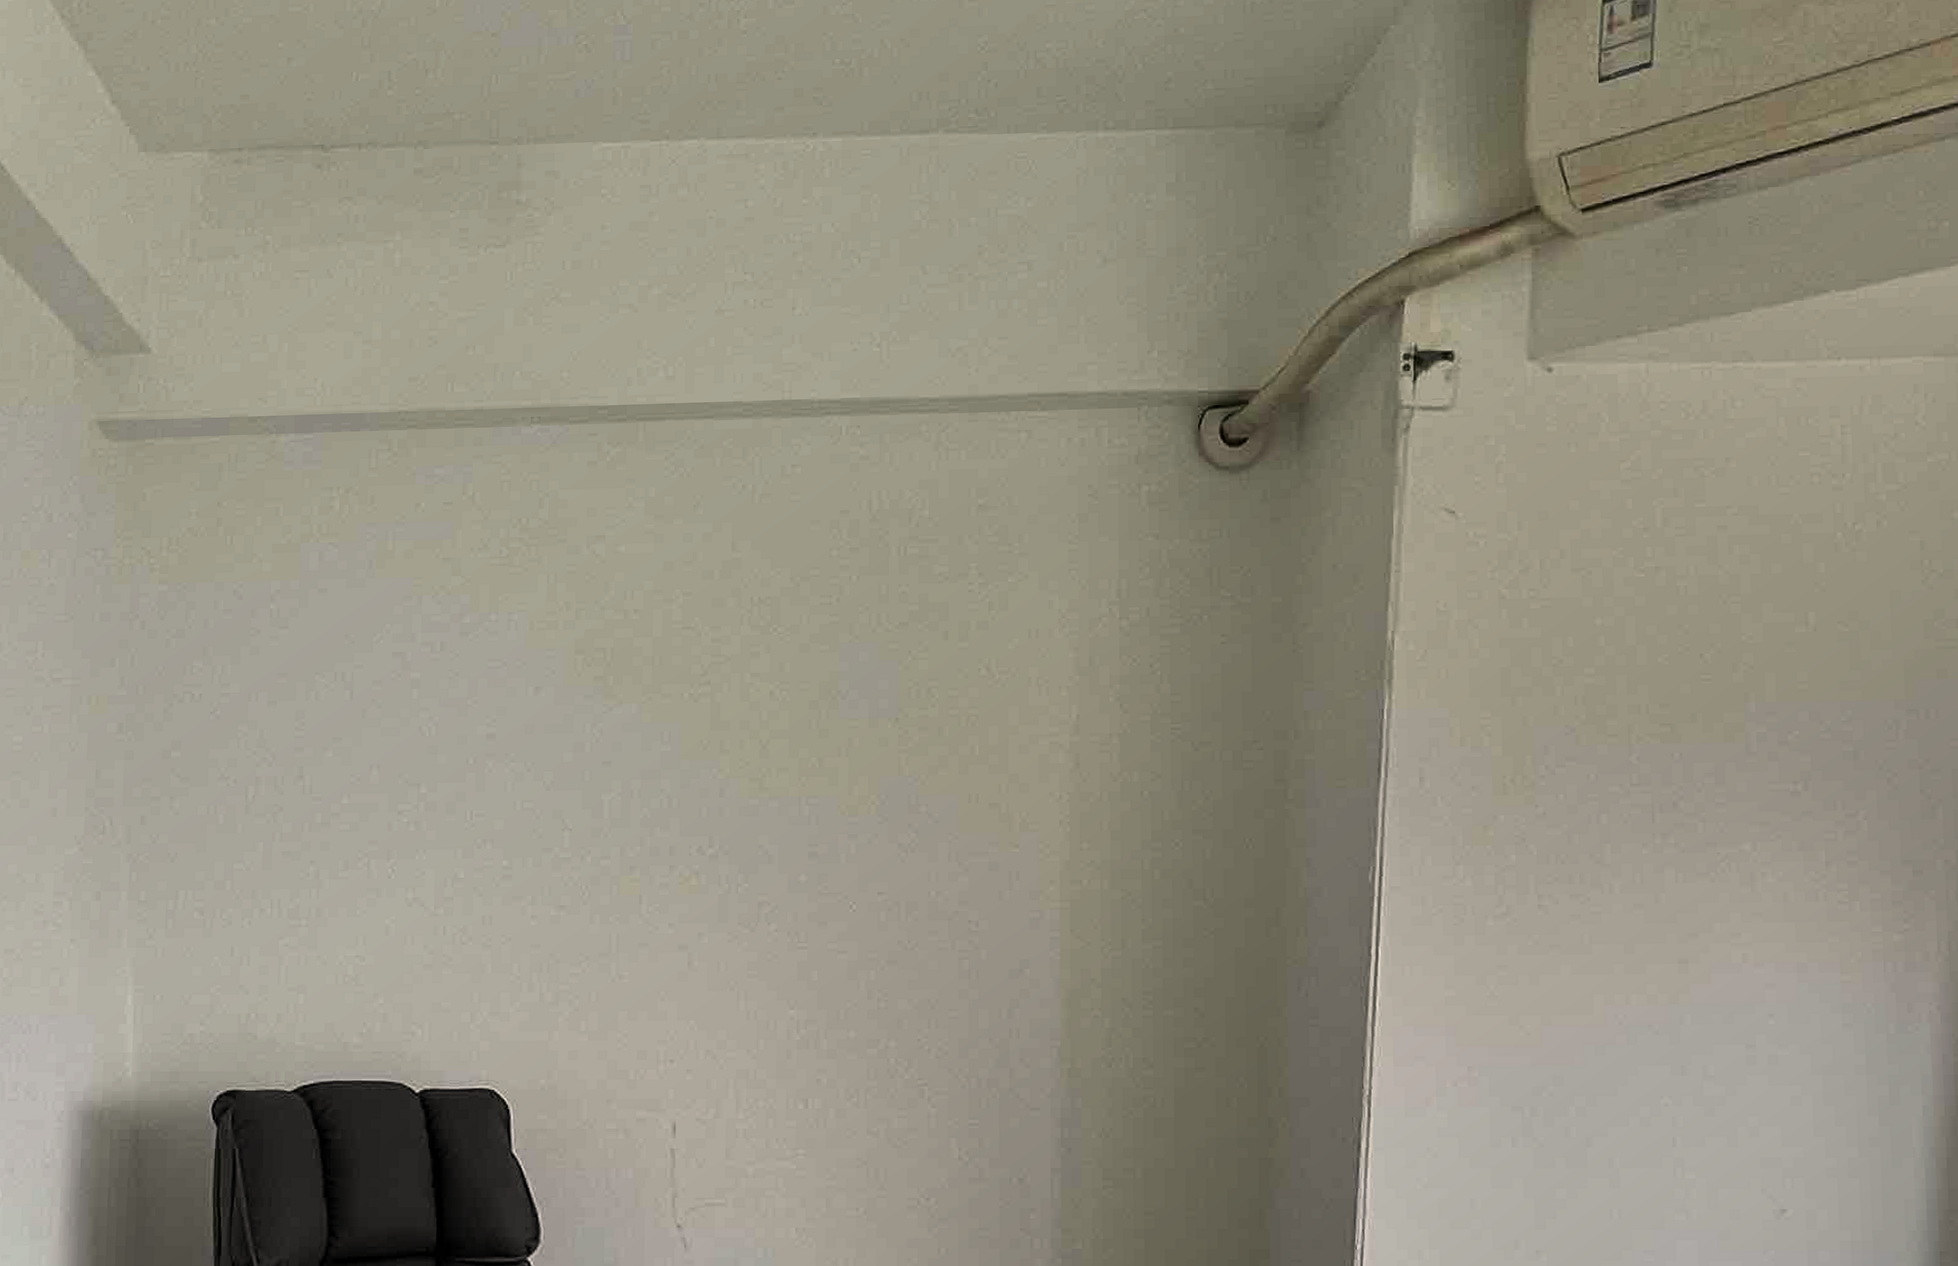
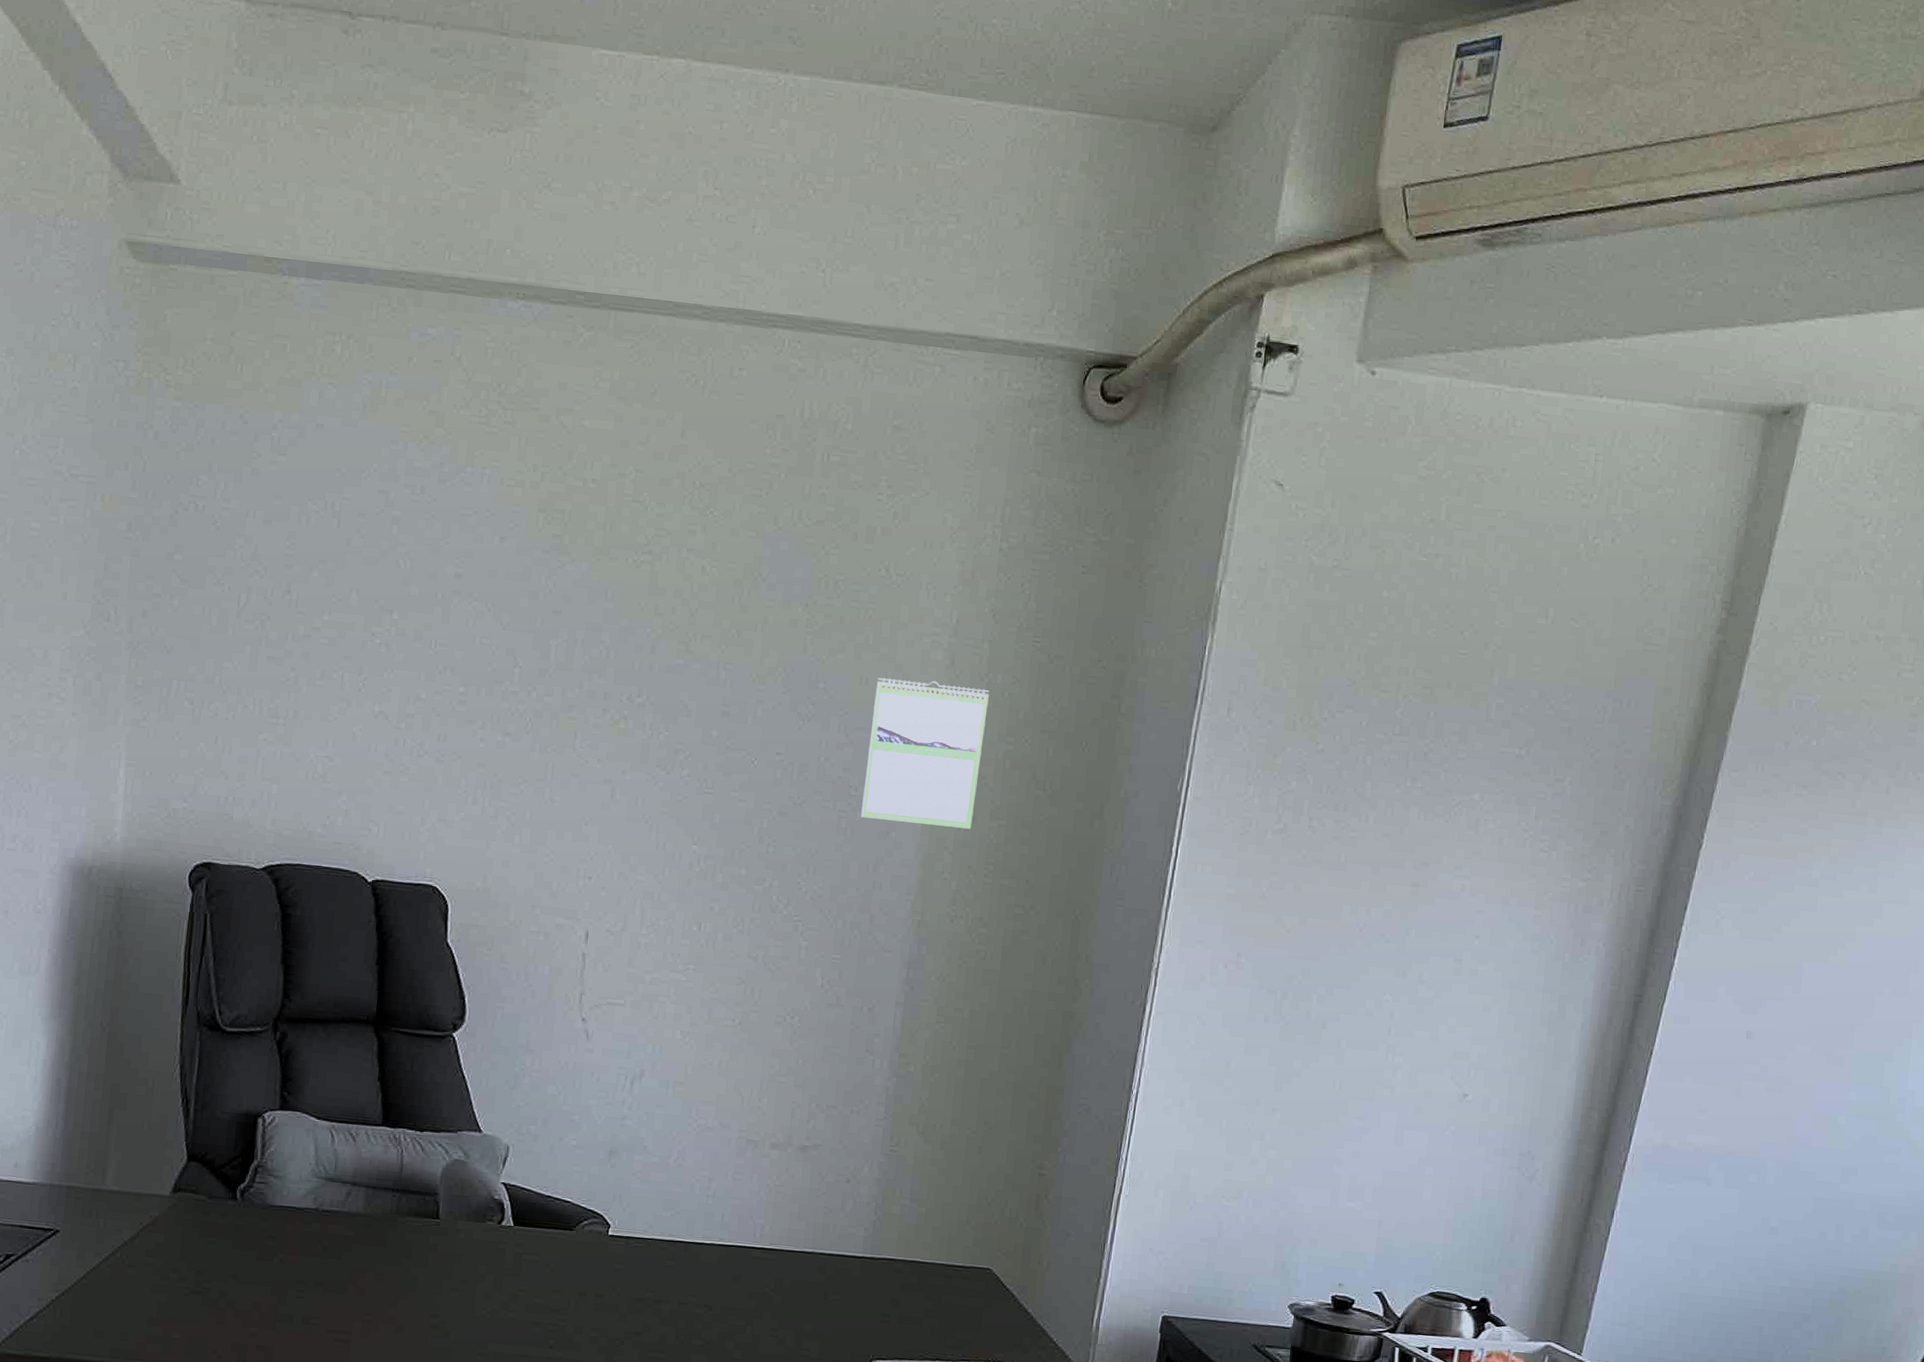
calendar: none [986,788,1126,956] -> present [861,677,990,830]

